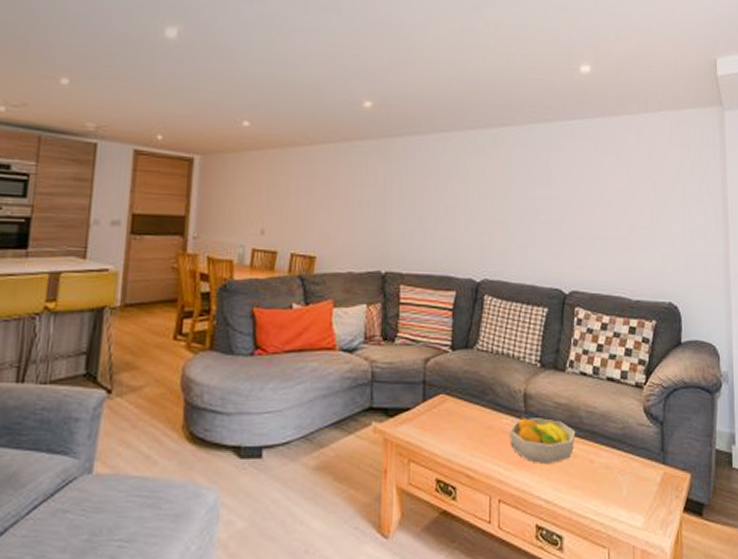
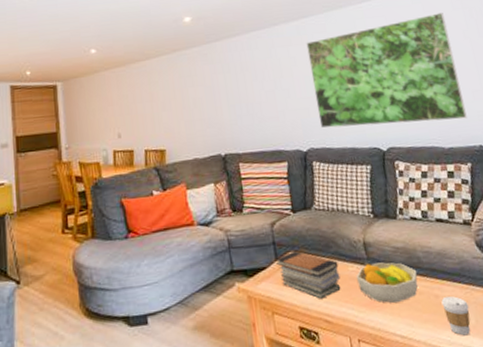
book stack: none [422,393,492,451] -> present [275,250,341,299]
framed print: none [500,146,662,271] -> present [306,13,467,129]
coffee cup: none [595,464,623,507] -> present [441,296,471,336]

